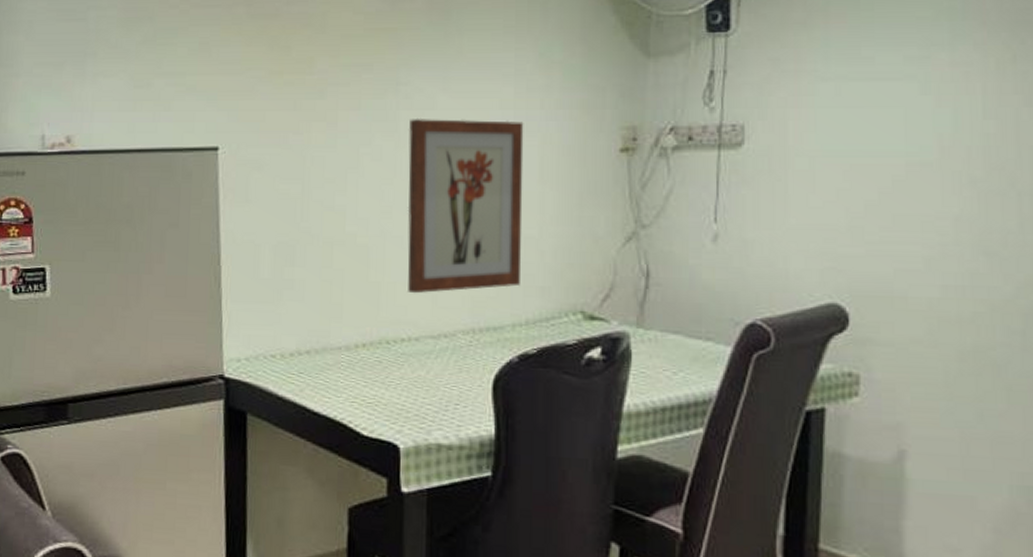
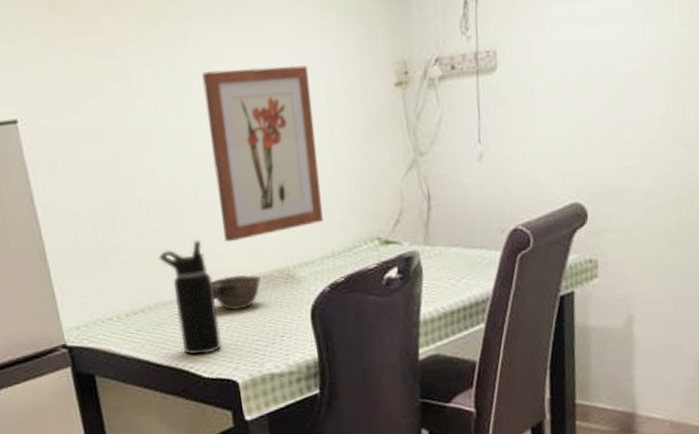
water bottle: none [335,287,388,410] -> present [159,240,222,355]
bowl: none [386,329,441,368] -> present [211,274,261,311]

